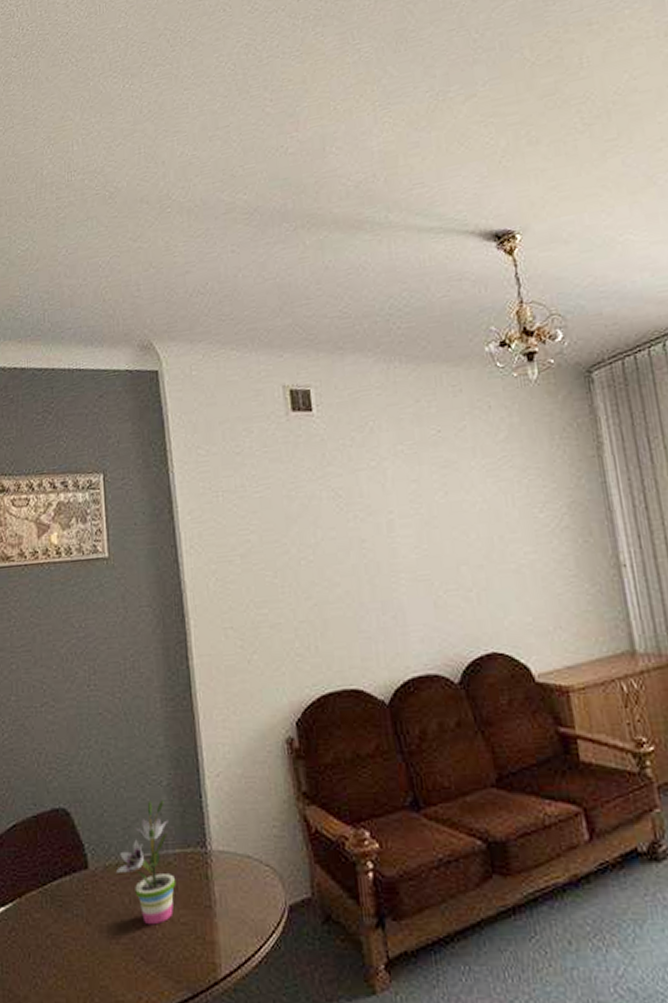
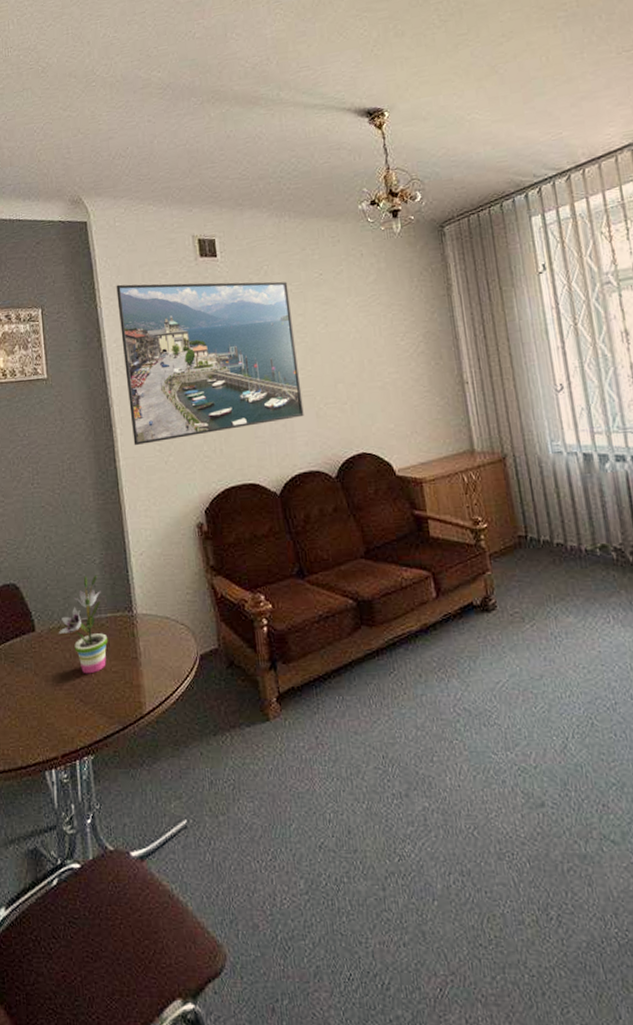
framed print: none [191,440,419,640] -> present [116,281,304,445]

